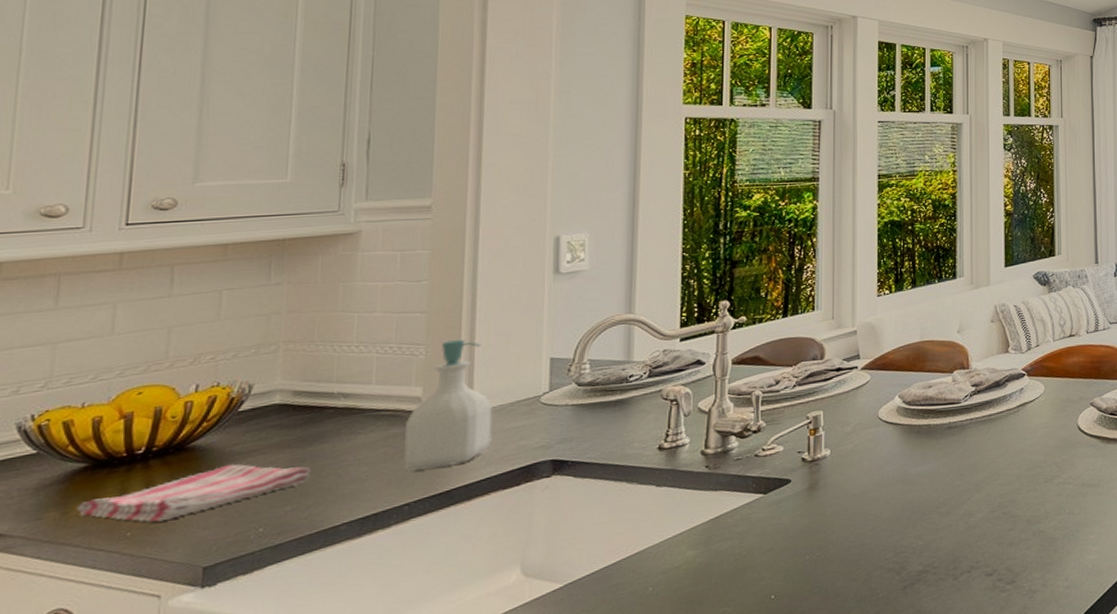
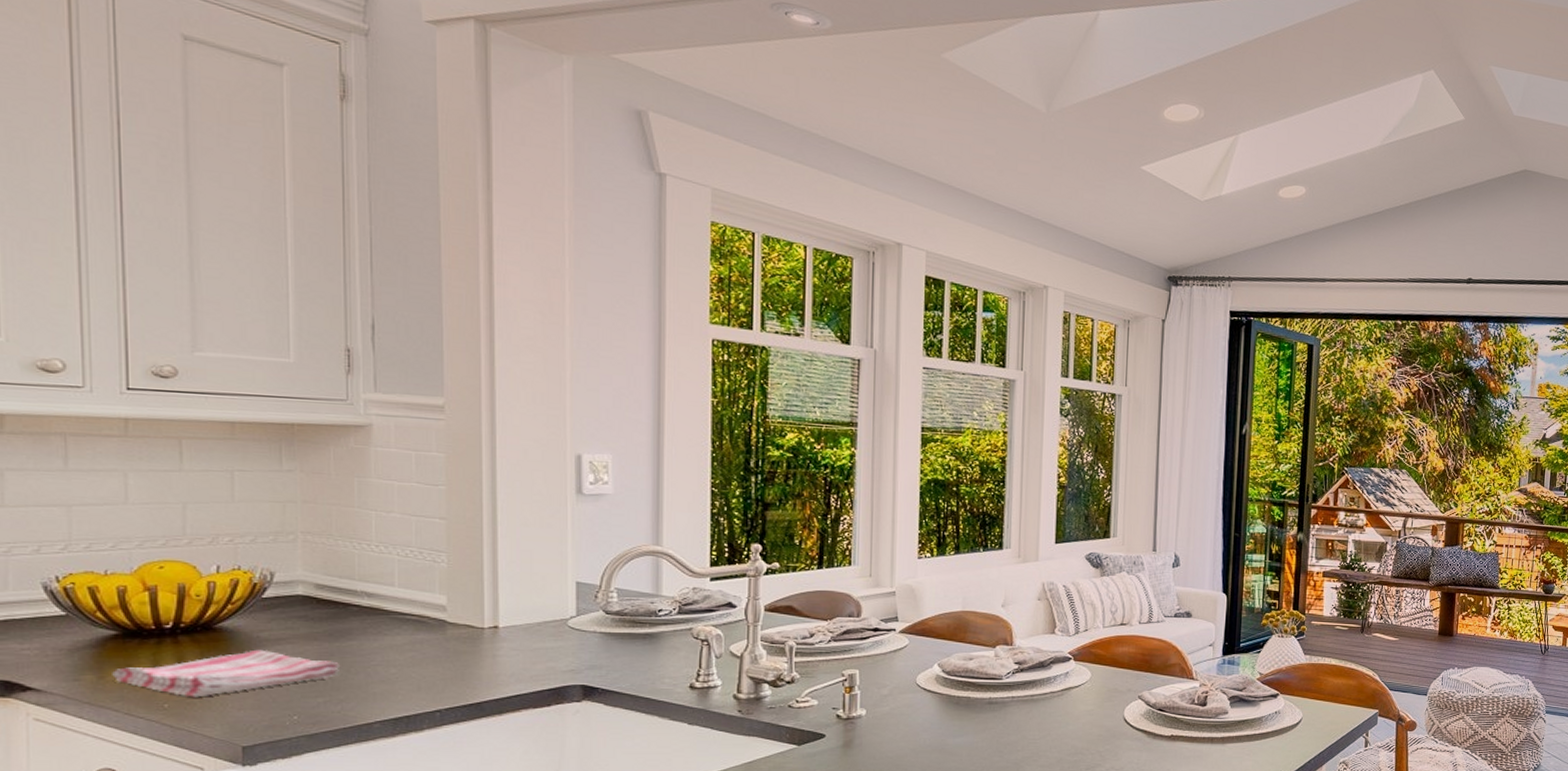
soap bottle: present [402,339,493,471] -> none [431,550,520,679]

